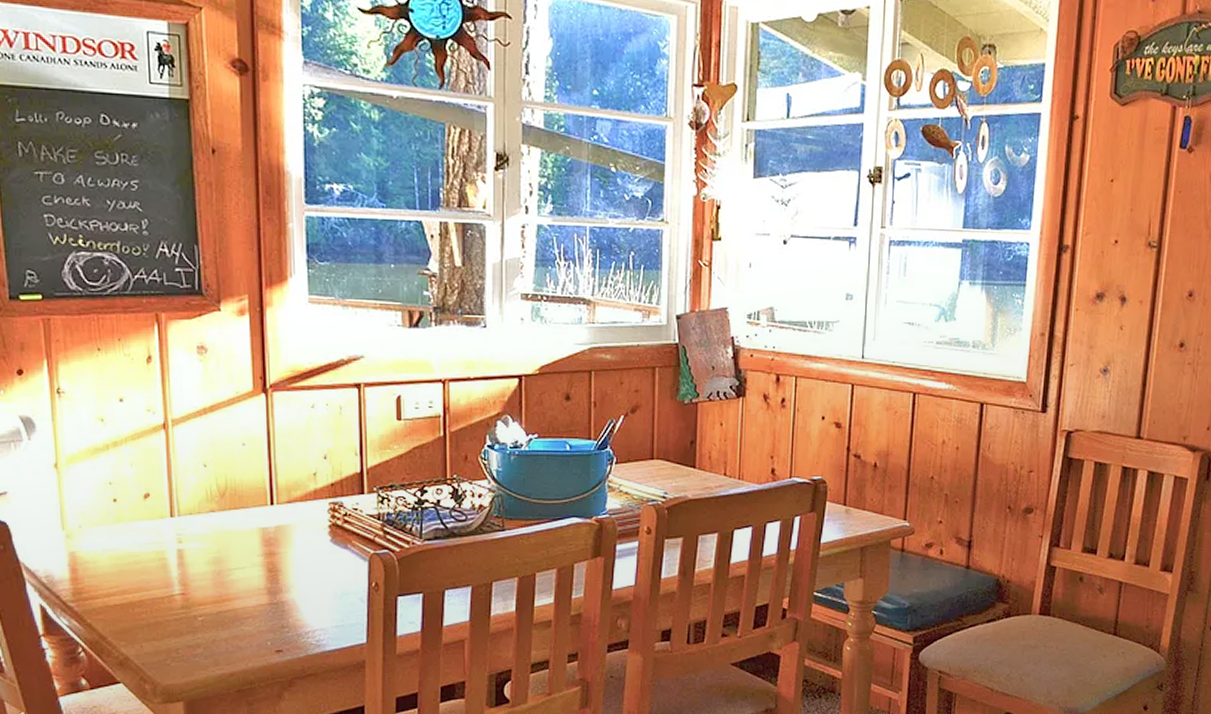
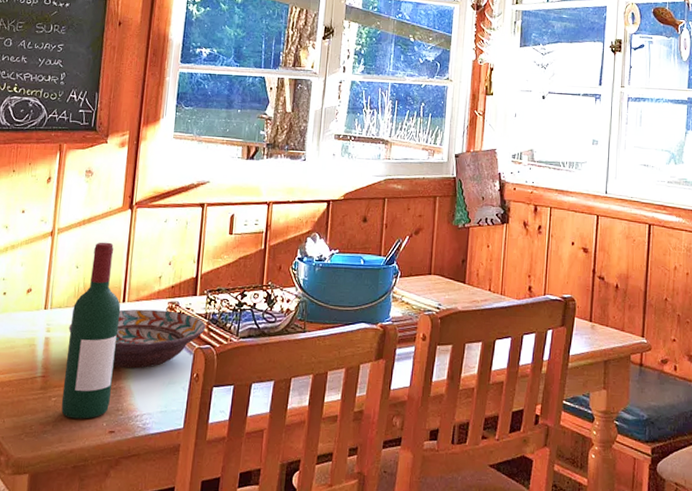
decorative bowl: none [206,512,381,580] -> present [68,309,206,369]
wine bottle: none [208,434,272,639] -> present [61,242,121,419]

